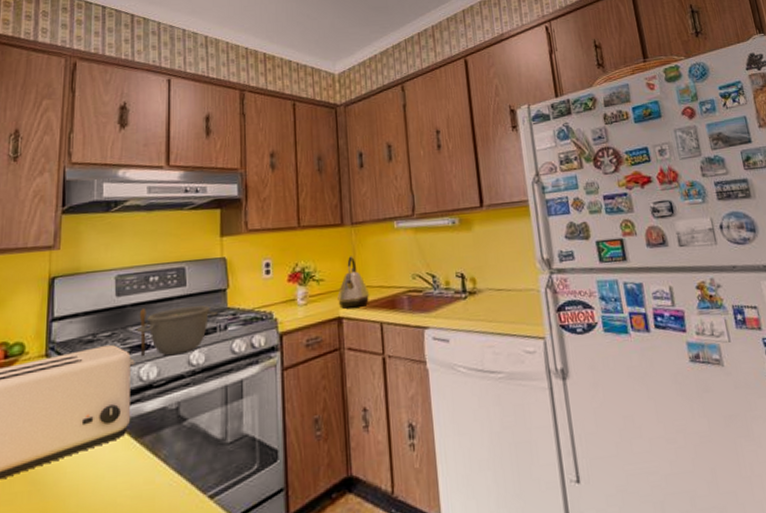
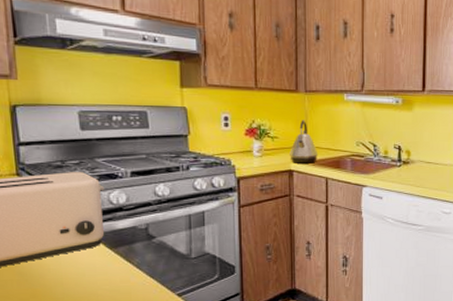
cooking pot: present [136,305,218,357] -> none [103,143,180,186]

